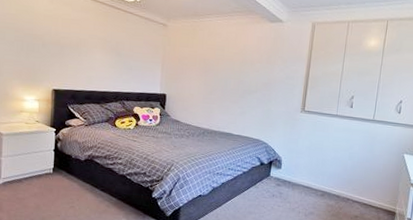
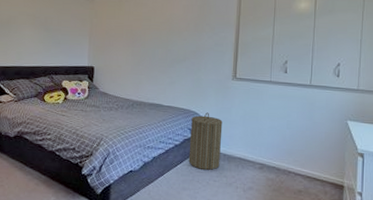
laundry hamper: none [255,142,290,196] -> present [188,112,223,170]

